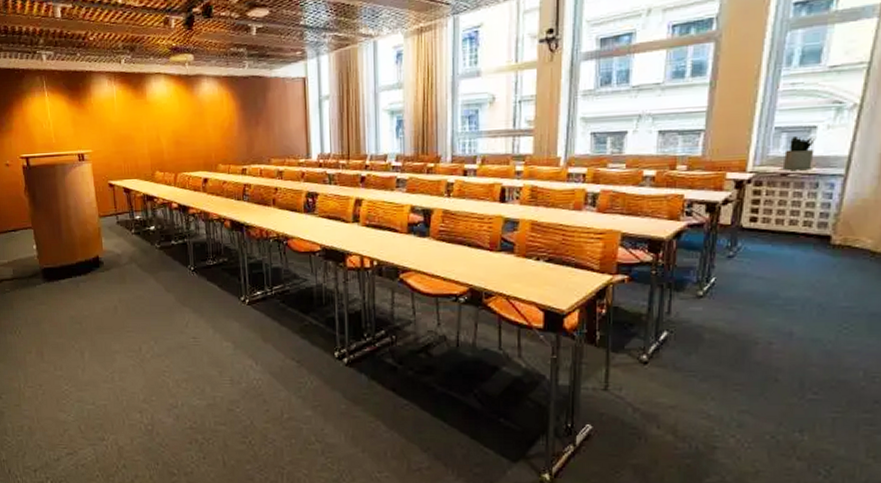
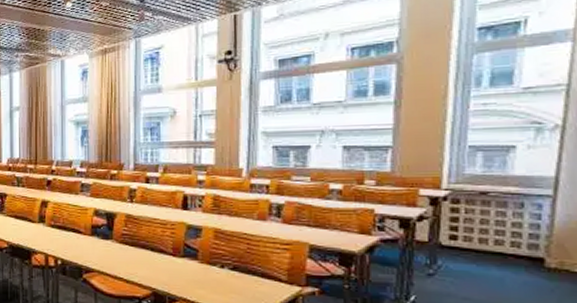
planter: present [780,136,815,172] -> none [479,155,517,190]

